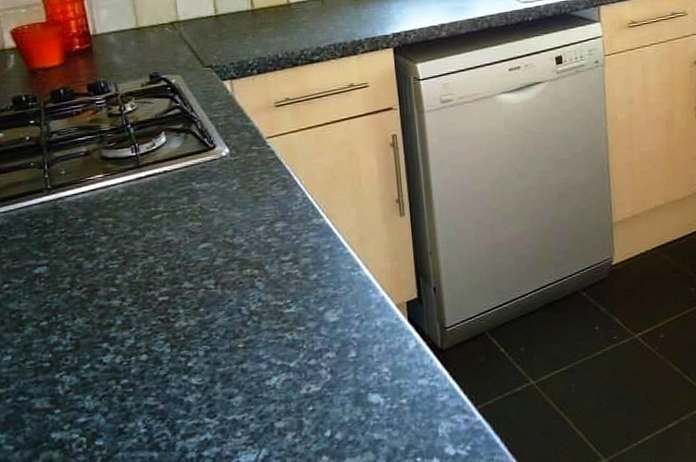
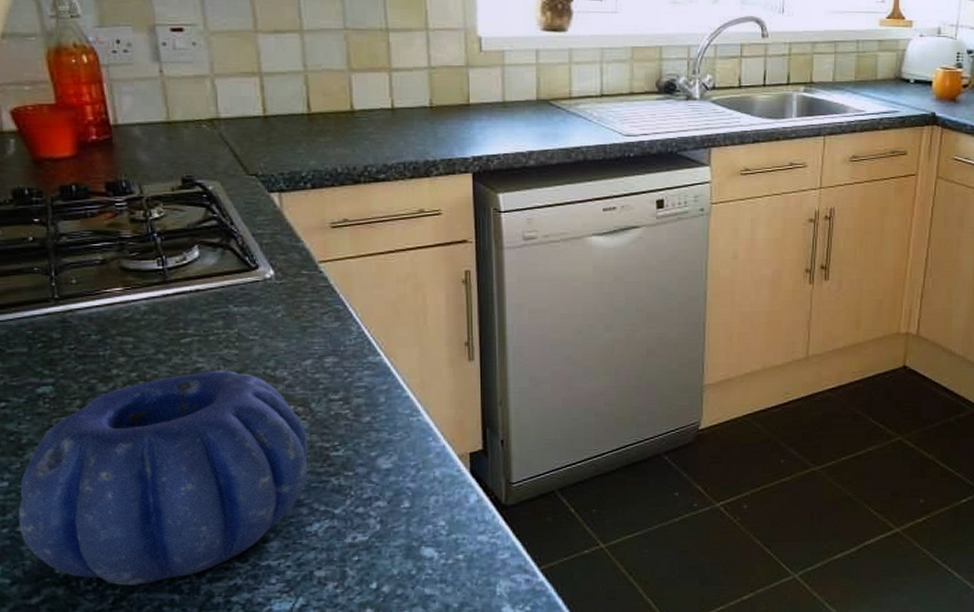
decorative bowl: none [19,240,265,446] -> present [18,369,309,586]

